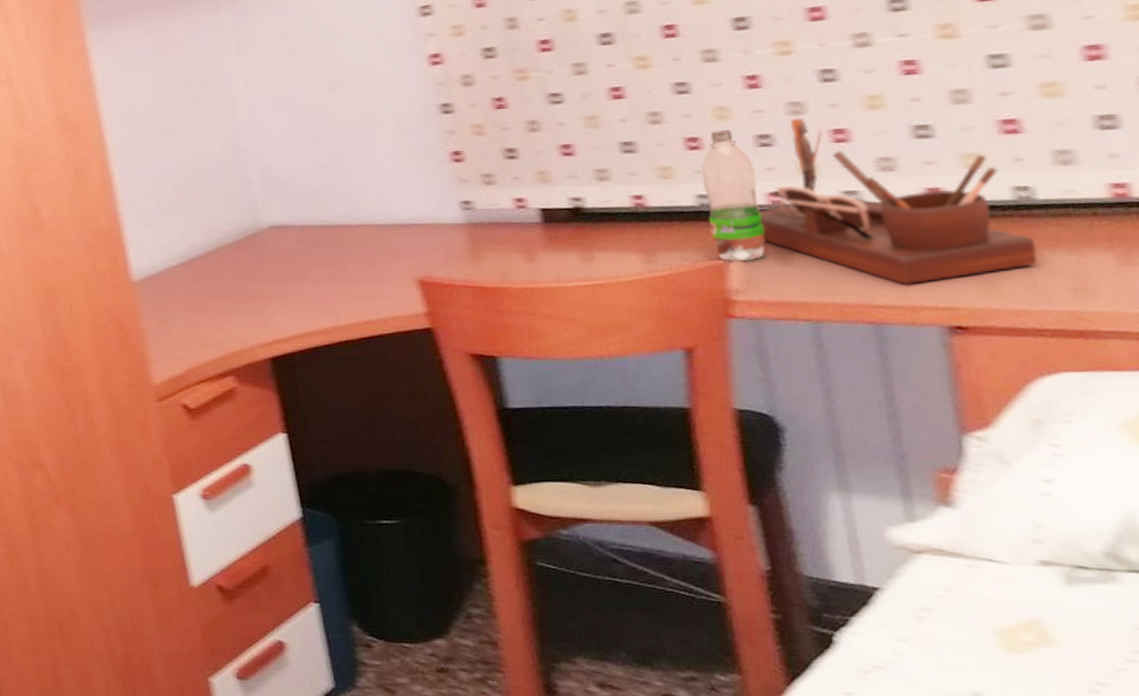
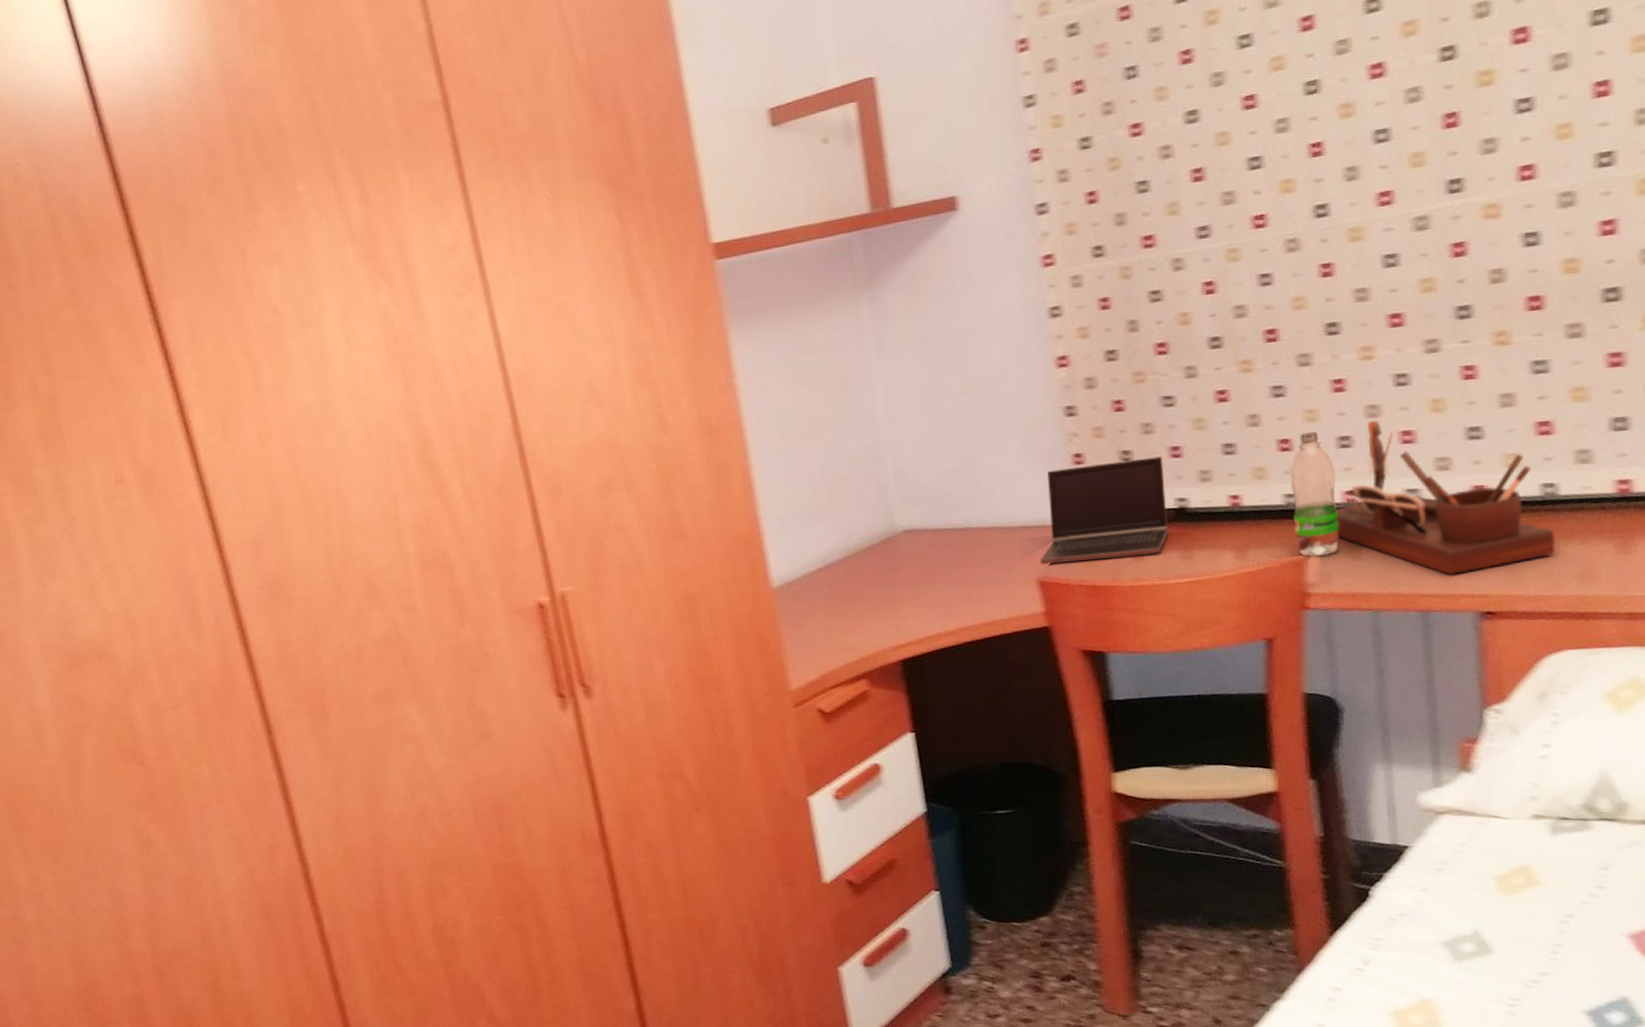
laptop computer: none [419,154,564,264] -> present [1039,456,1169,565]

